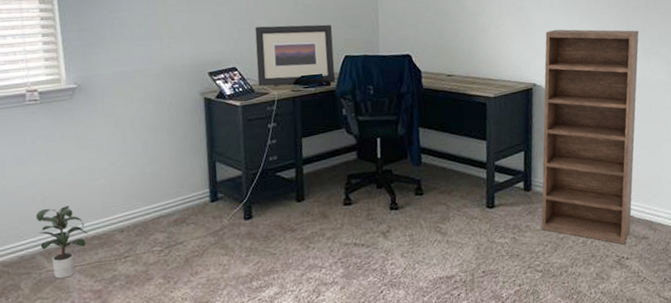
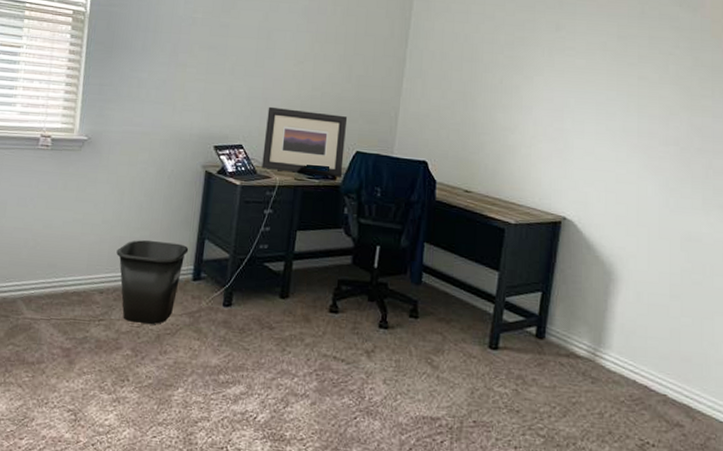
potted plant: present [35,206,89,279] -> none [23,255,70,329]
waste bin: none [129,170,202,253] -> present [116,239,189,324]
bookshelf: present [541,29,639,245] -> none [551,160,699,427]

